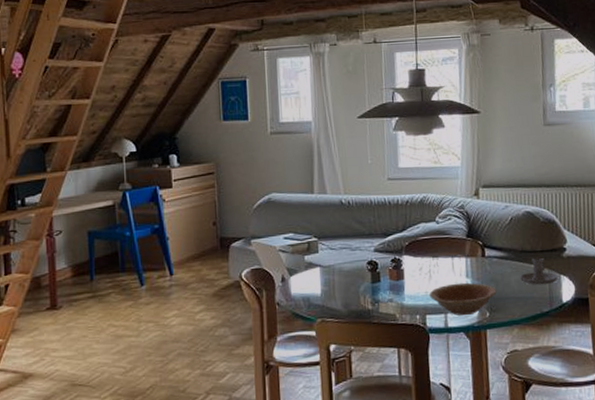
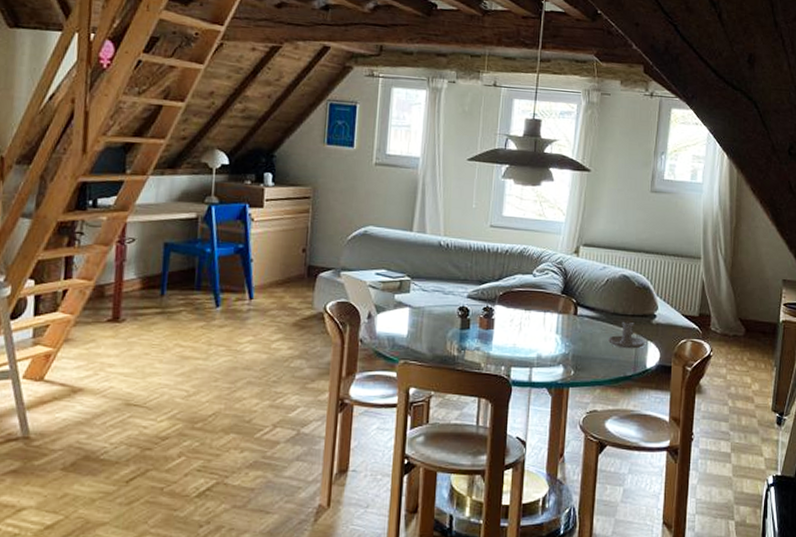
bowl: present [429,282,497,315] -> none [516,338,584,371]

